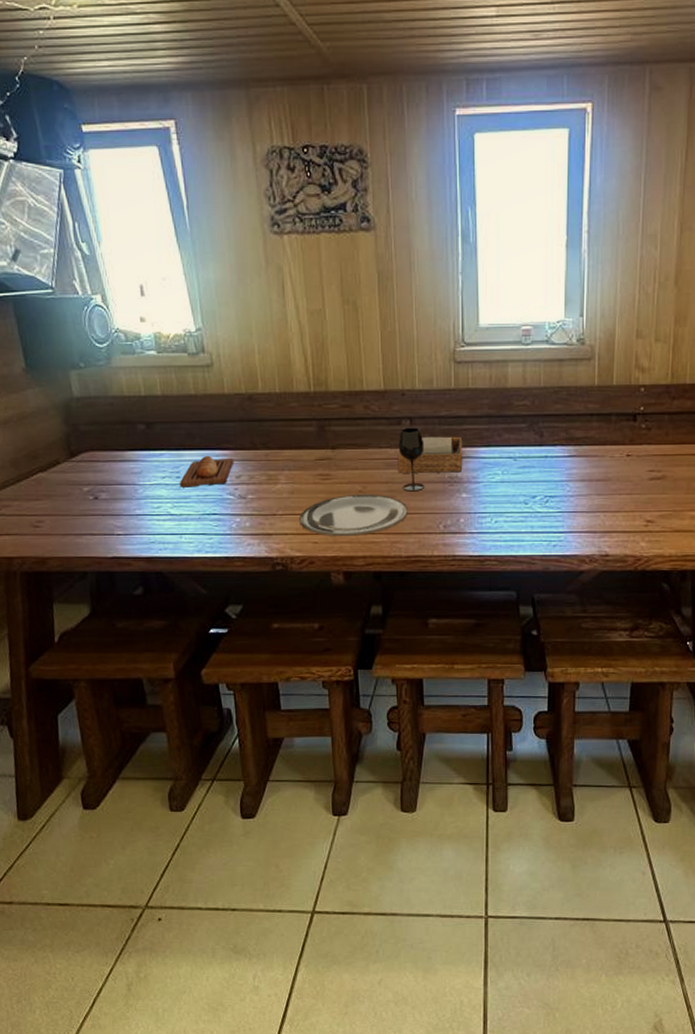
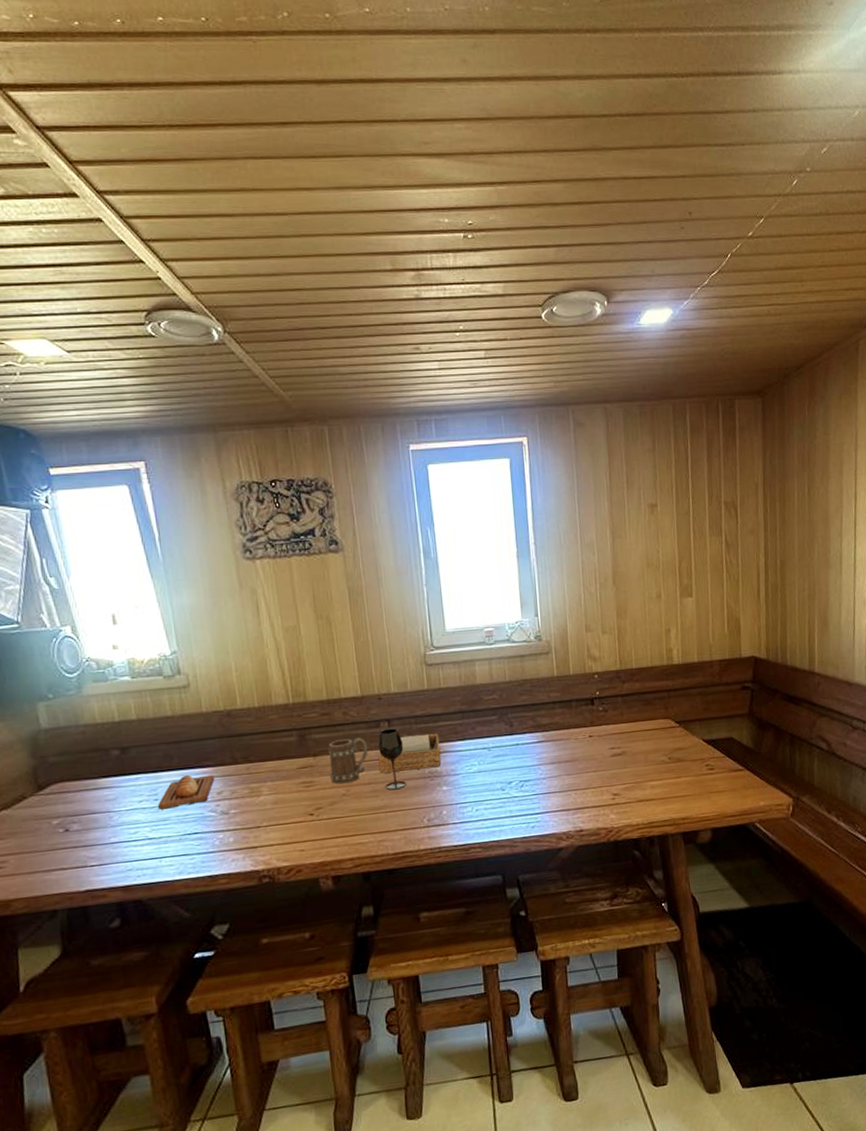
plate: present [299,493,408,537] -> none [284,796,392,843]
beer mug: none [346,434,388,480] -> present [328,738,368,784]

